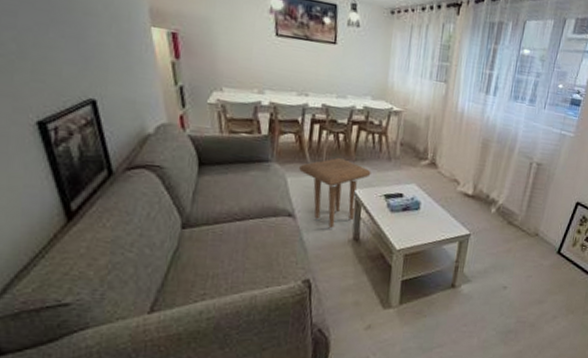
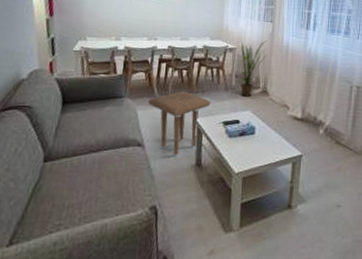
house plant: none [405,104,439,169] -> present [240,40,268,97]

